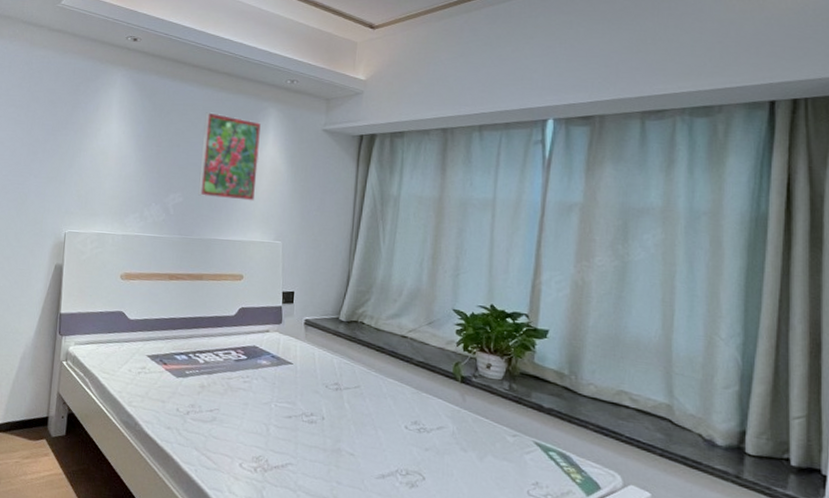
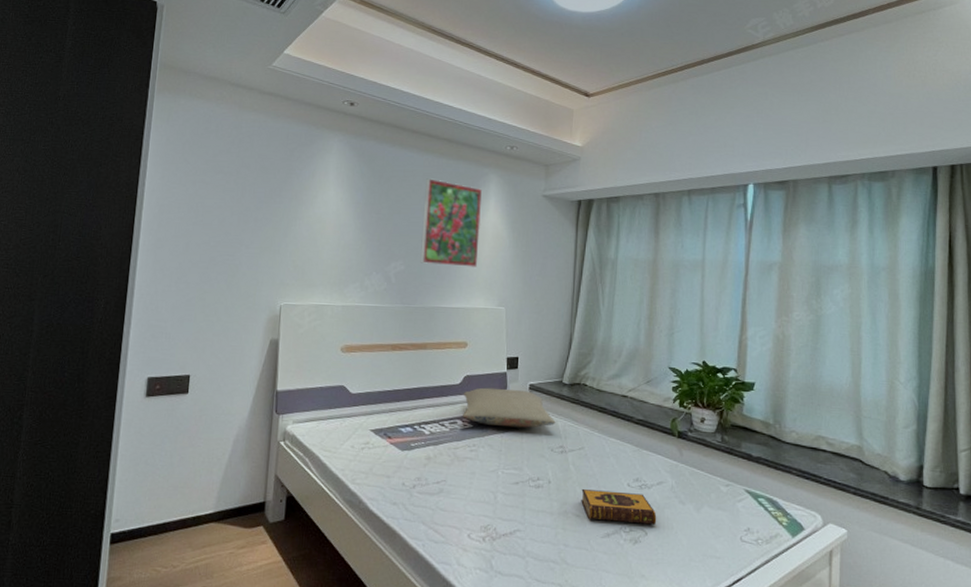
pillow: none [237,320,331,363] -> present [463,387,556,428]
hardback book: none [355,428,436,470] -> present [581,489,657,525]

